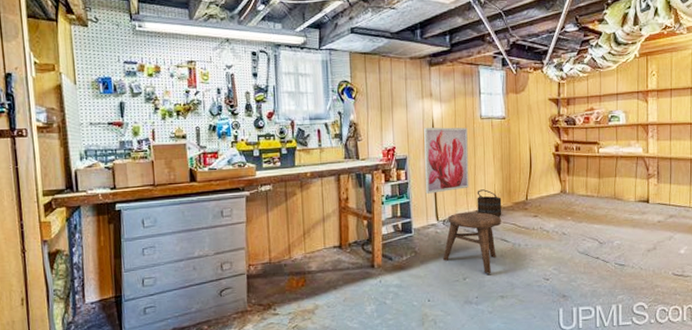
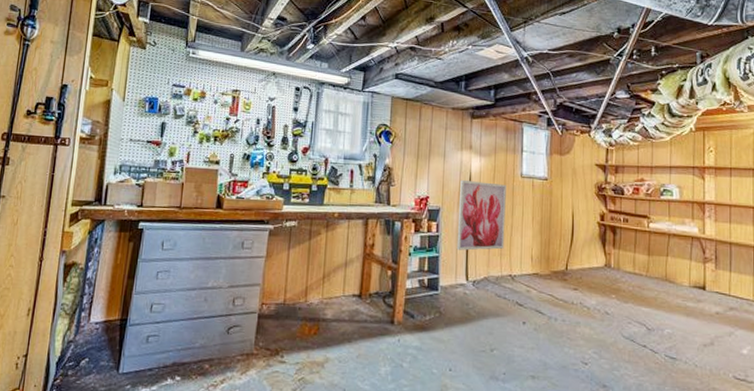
stool: present [442,212,501,274] -> none [469,274,537,349]
bucket: present [477,189,502,217] -> none [511,252,539,285]

